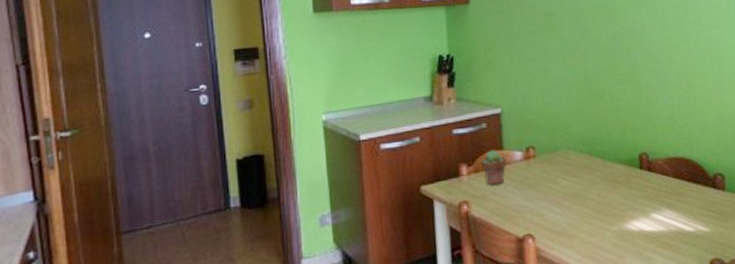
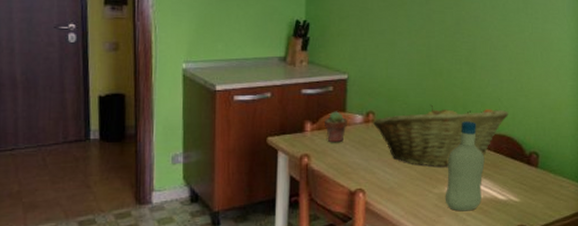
fruit basket: none [534,129,684,201] -> present [373,104,509,166]
bottle: none [622,146,667,250] -> present [445,121,485,212]

